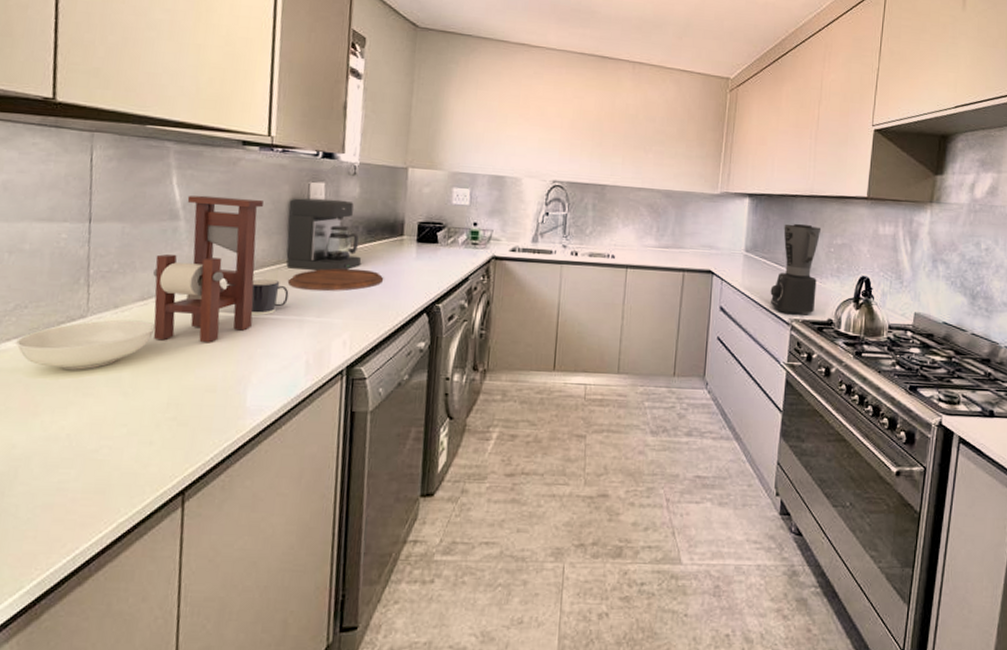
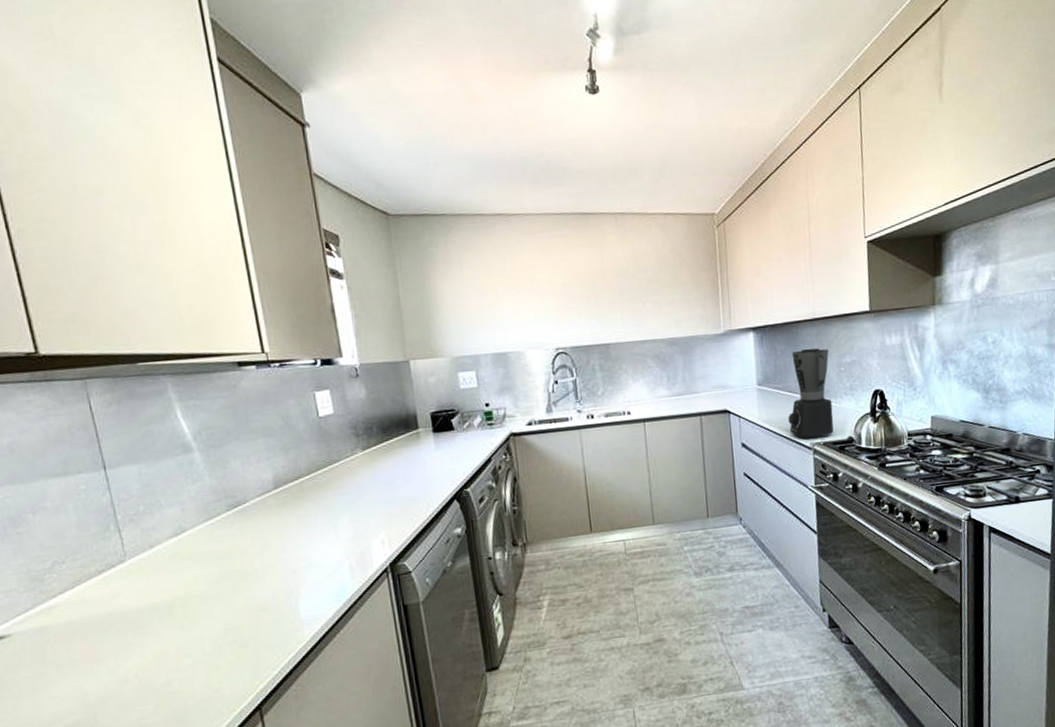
bowl: present [16,319,156,370] -> none [63,555,196,616]
paper towel holder: present [153,195,264,343] -> none [179,417,289,572]
mug: present [251,279,289,315] -> none [279,493,319,530]
coffee maker: present [286,198,362,272] -> none [299,403,383,481]
cutting board: present [288,268,383,292] -> none [315,467,408,499]

